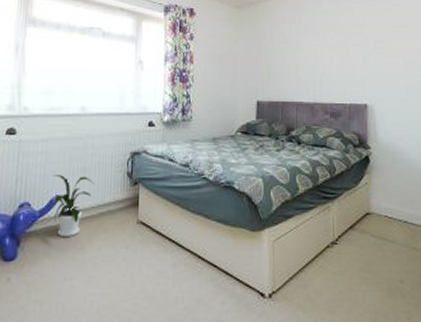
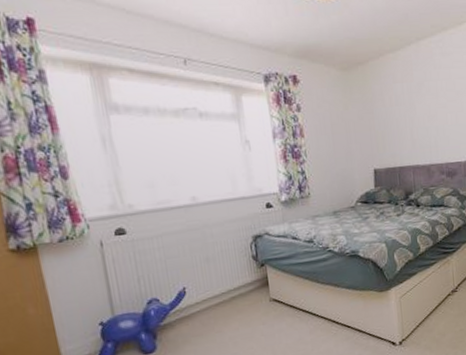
house plant: present [51,175,94,238] -> none [175,265,220,325]

